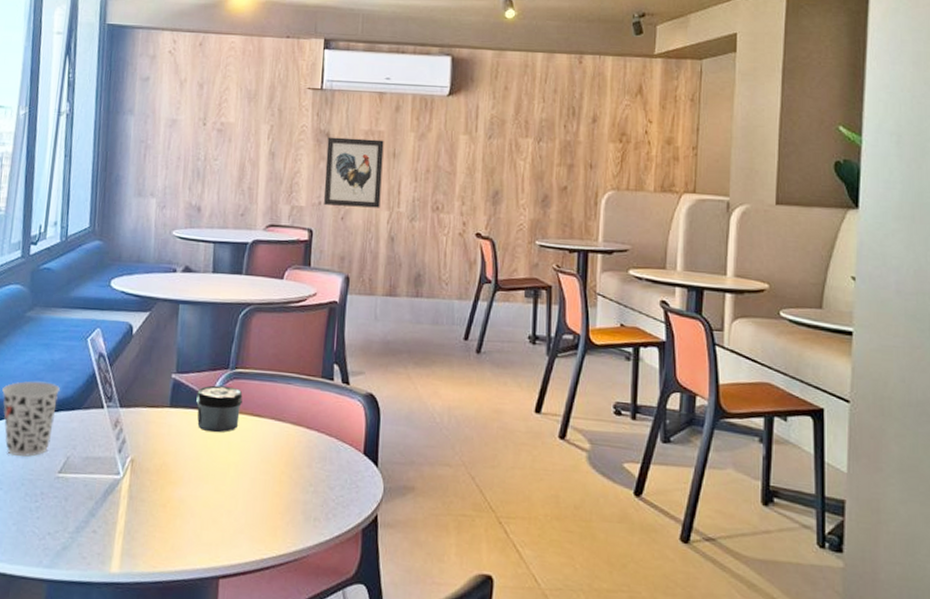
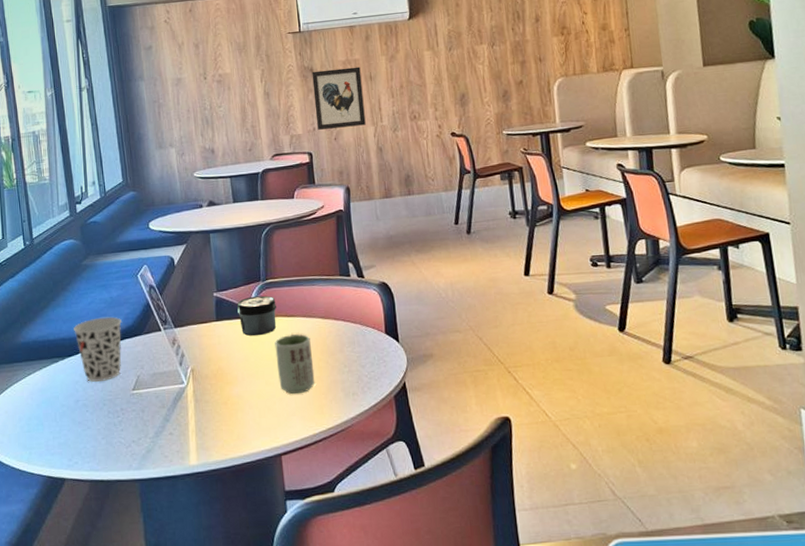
cup: none [230,437,276,509] -> present [275,334,315,395]

